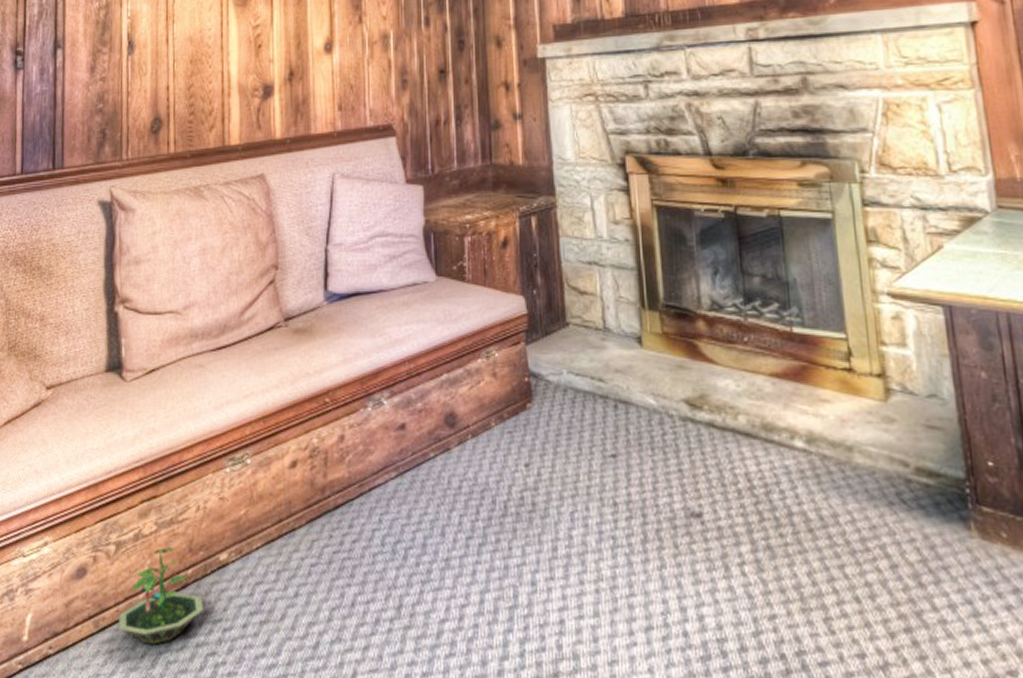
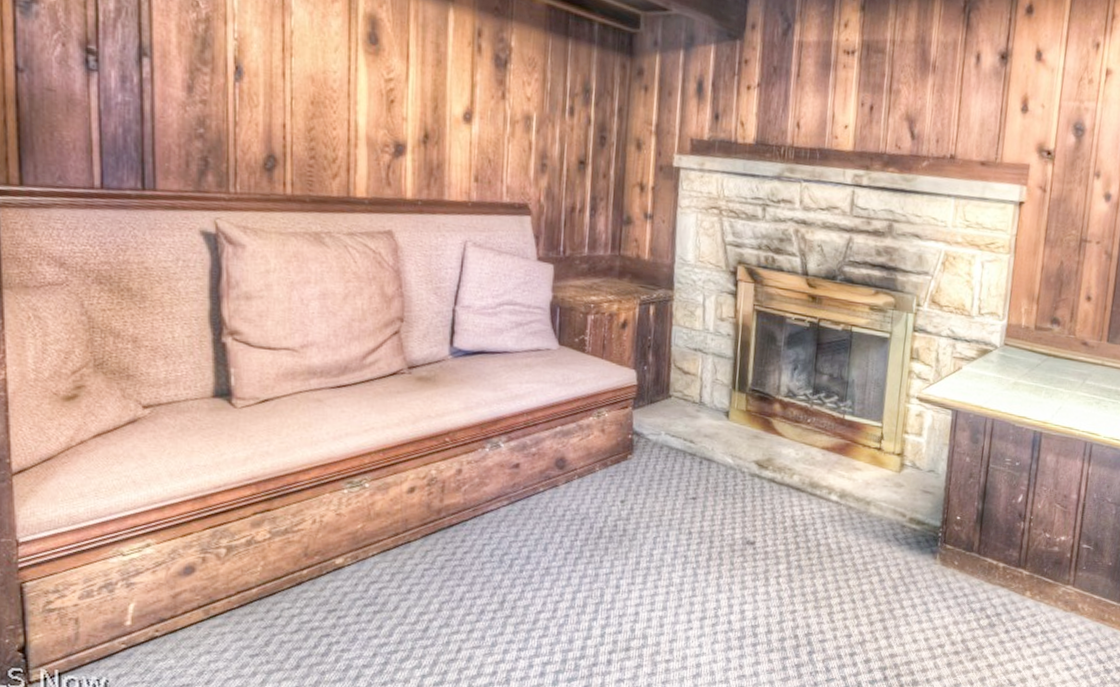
terrarium: present [119,547,204,645] -> none [231,552,319,629]

